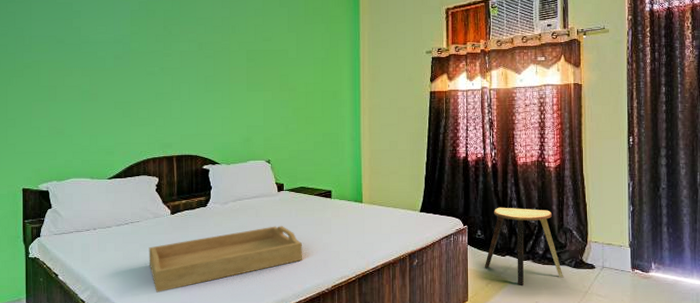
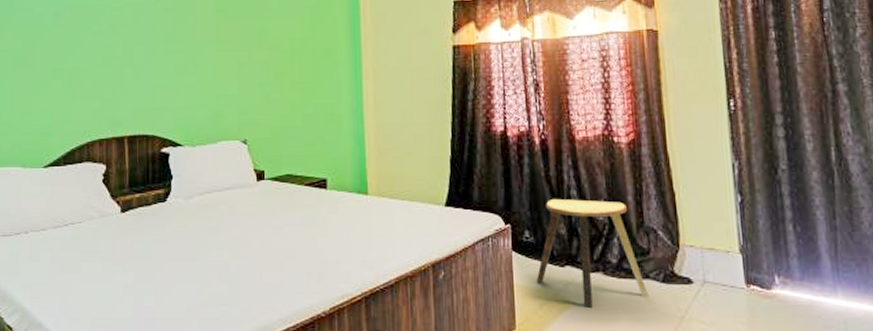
serving tray: present [149,226,303,292] -> none [93,226,291,316]

